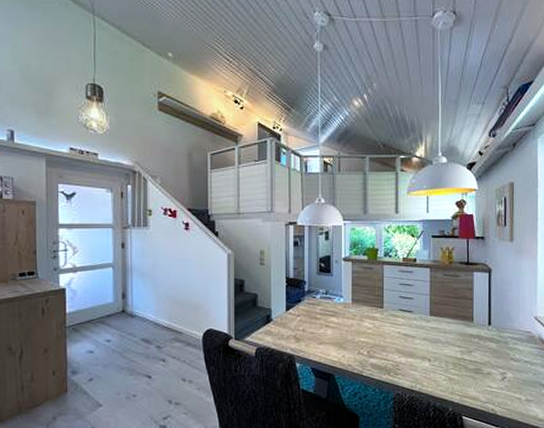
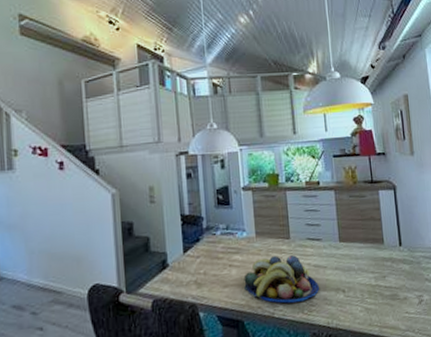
fruit bowl: none [338,322,406,365] -> present [244,255,319,303]

